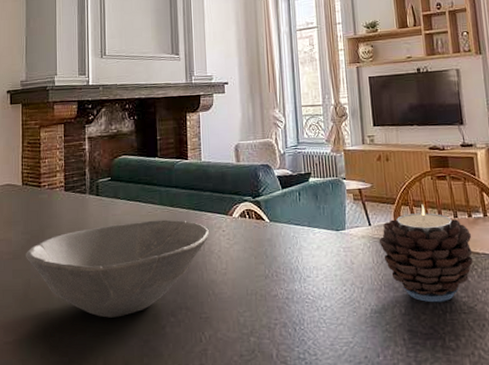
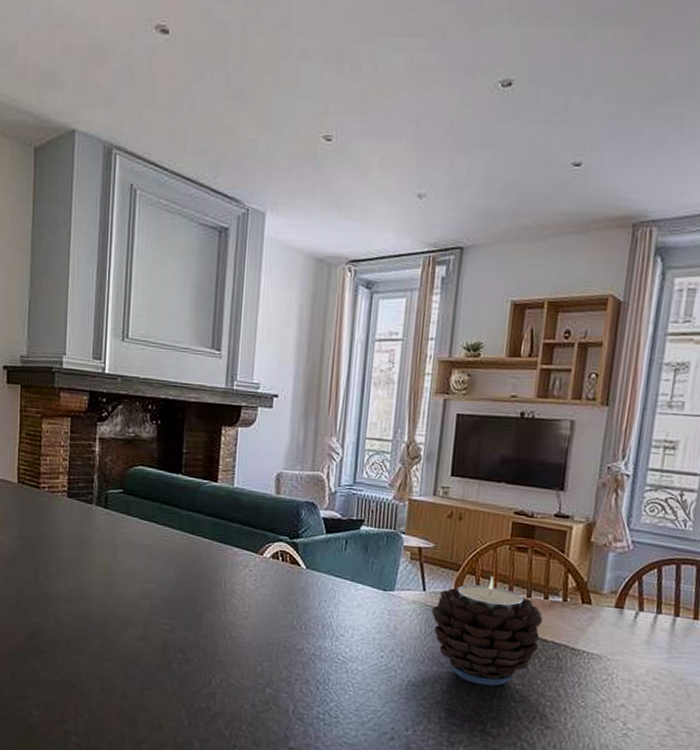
bowl: present [26,219,209,318] -> none [19,543,233,645]

